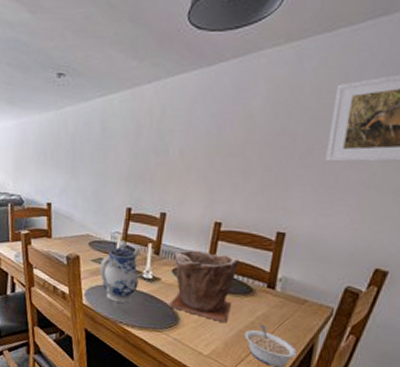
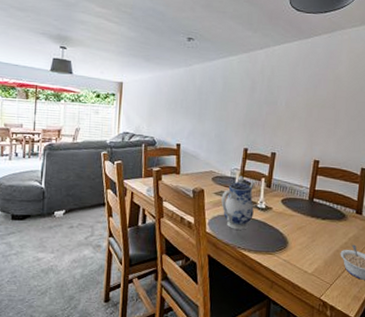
plant pot: present [169,250,239,322] -> none [279,183,334,244]

